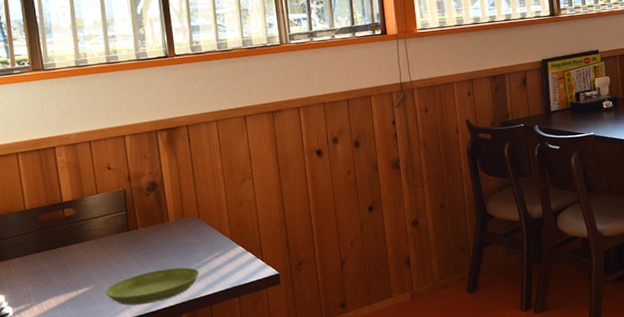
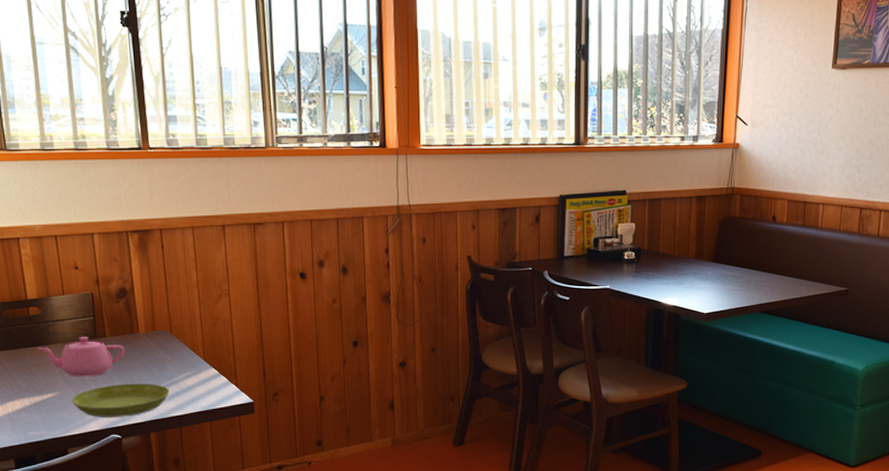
teapot: none [73,230,157,270] -> present [38,337,125,377]

